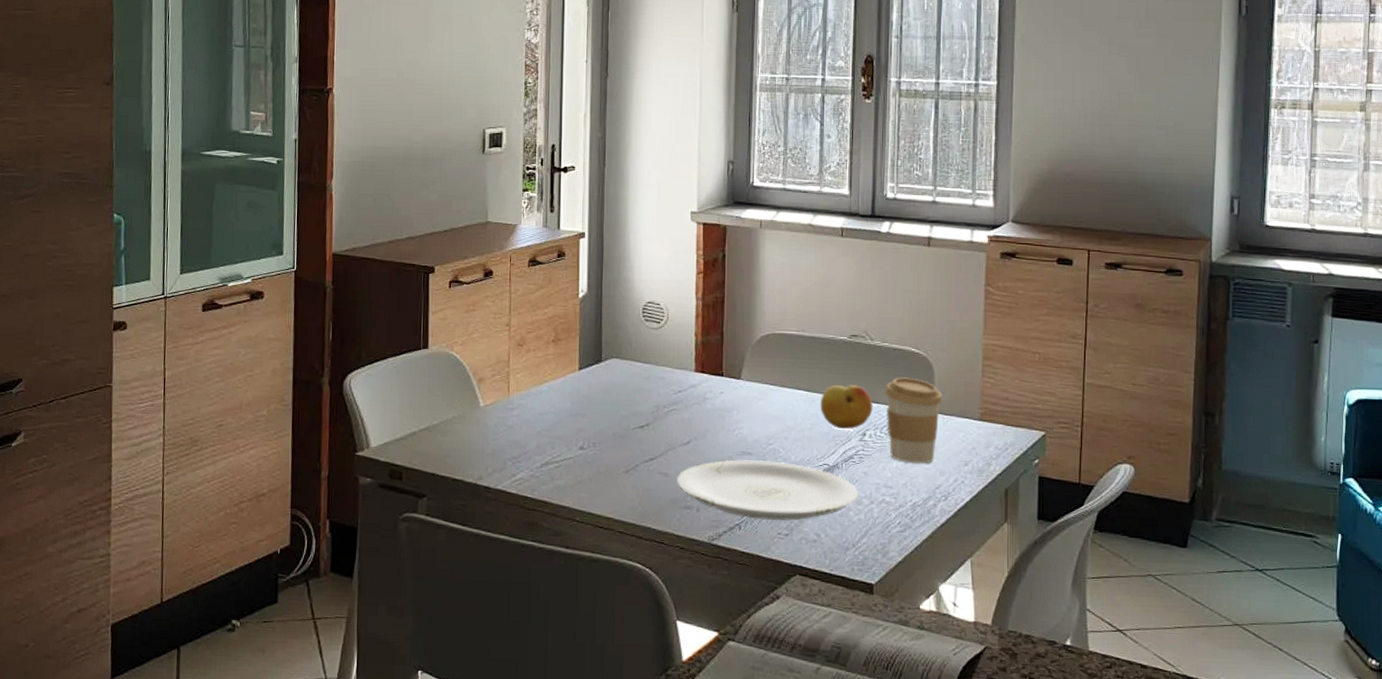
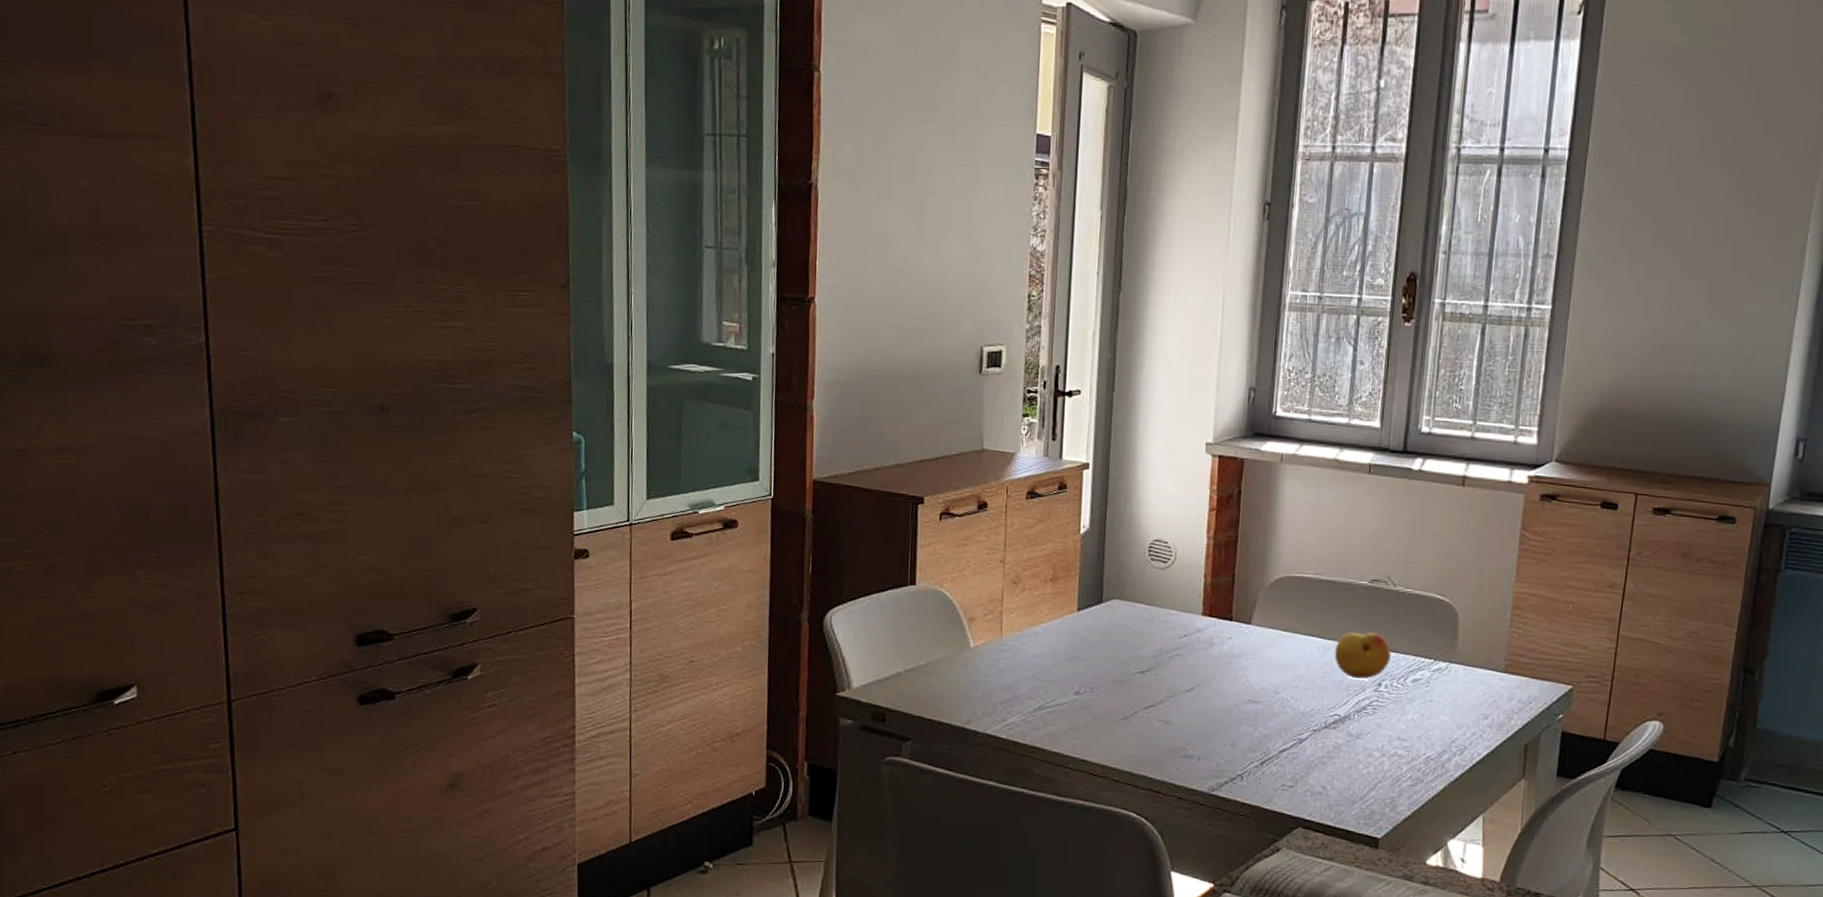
plate: present [677,460,858,521] -> none [1177,708,1369,773]
coffee cup: present [885,377,942,464] -> none [1404,625,1466,716]

